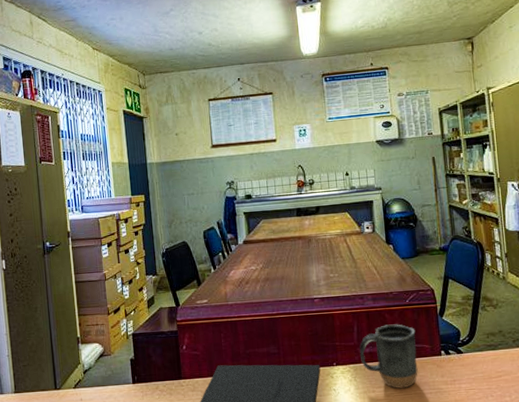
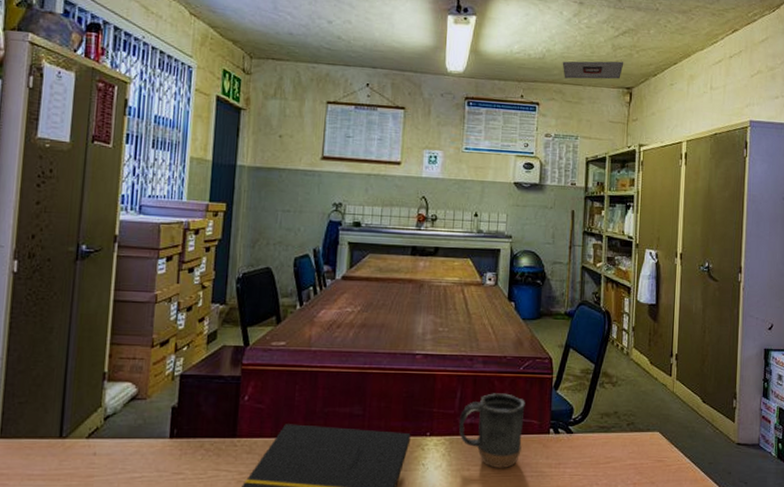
ceiling vent: none [403,15,462,41] -> present [562,61,624,80]

